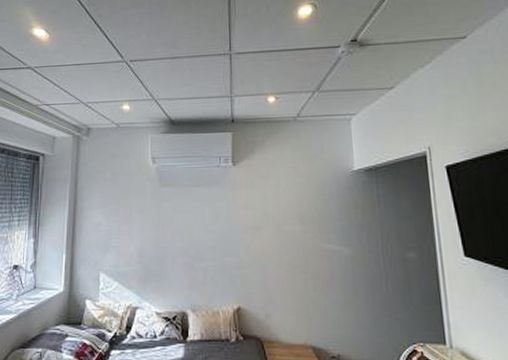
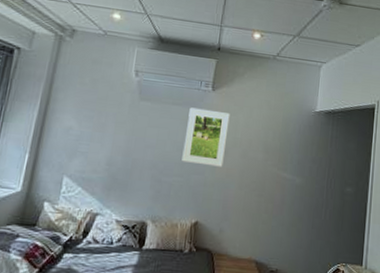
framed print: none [212,186,257,246] -> present [181,107,230,167]

